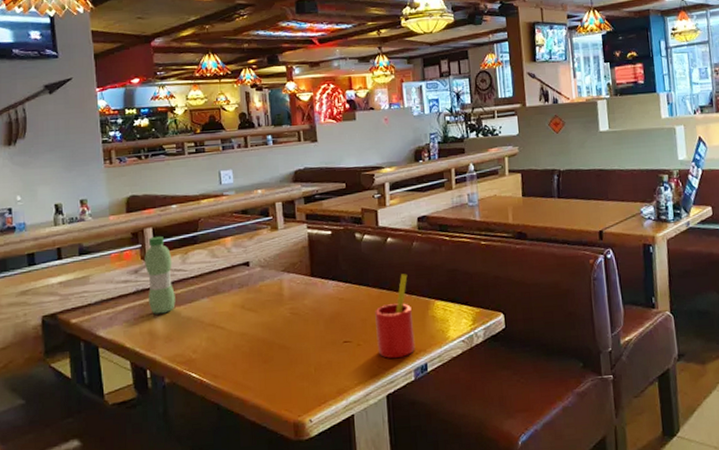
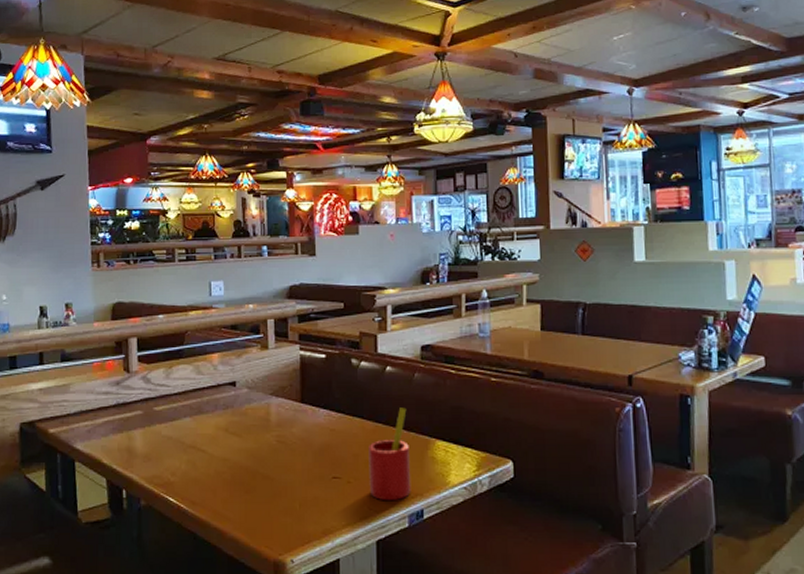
water bottle: present [144,236,176,314] -> none [127,348,157,431]

